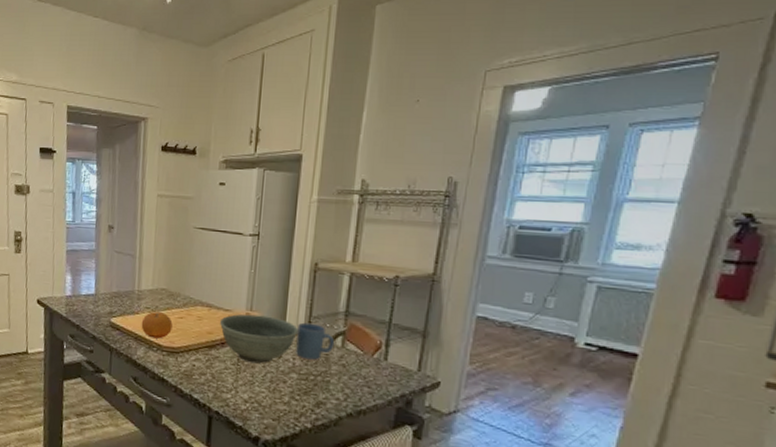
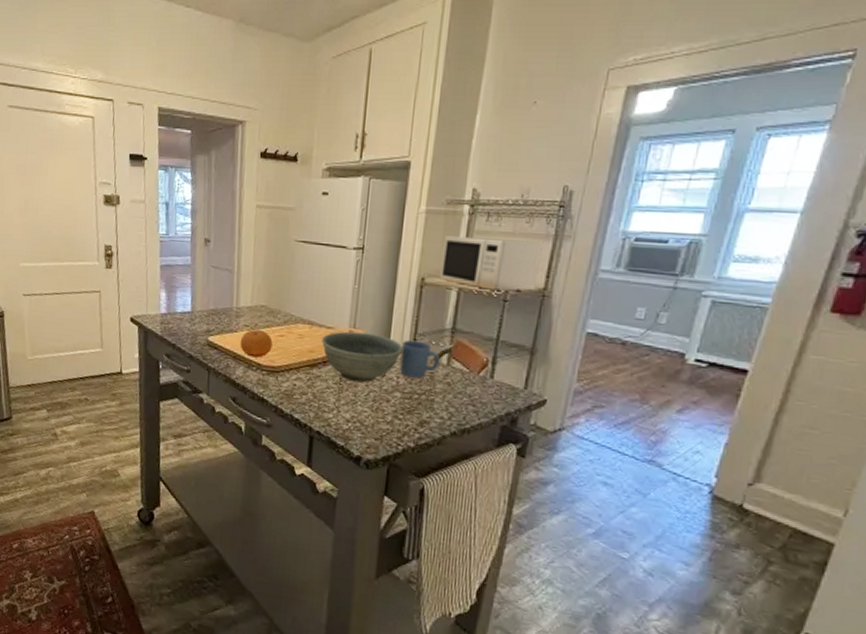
microwave: none [332,224,431,277] -> present [439,236,544,292]

